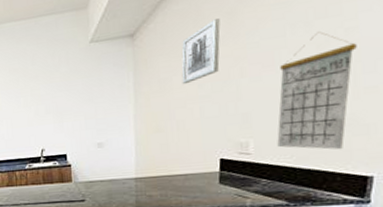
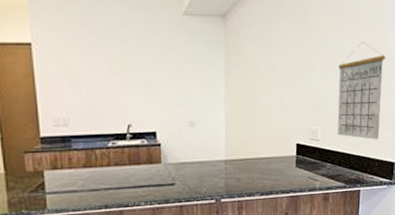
wall art: present [181,19,221,85] -> none [266,15,297,71]

